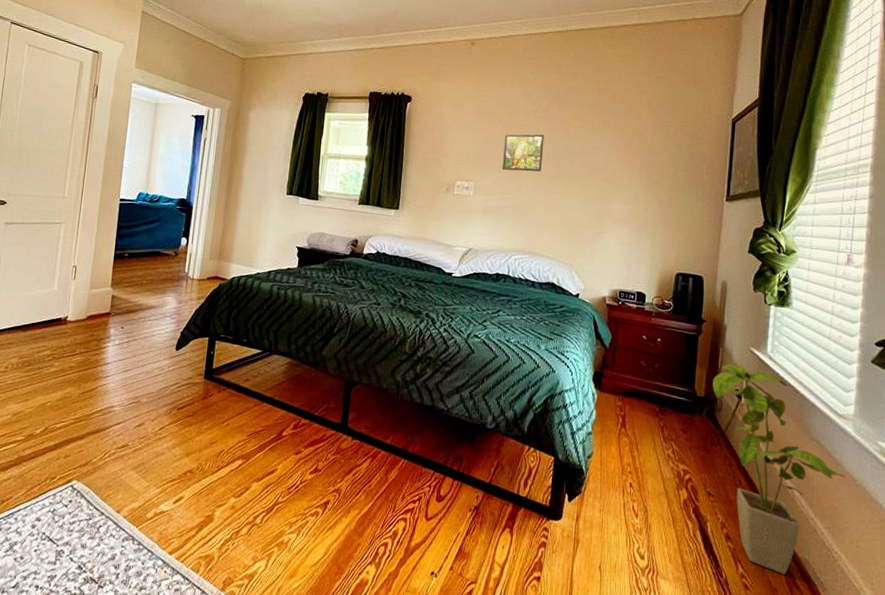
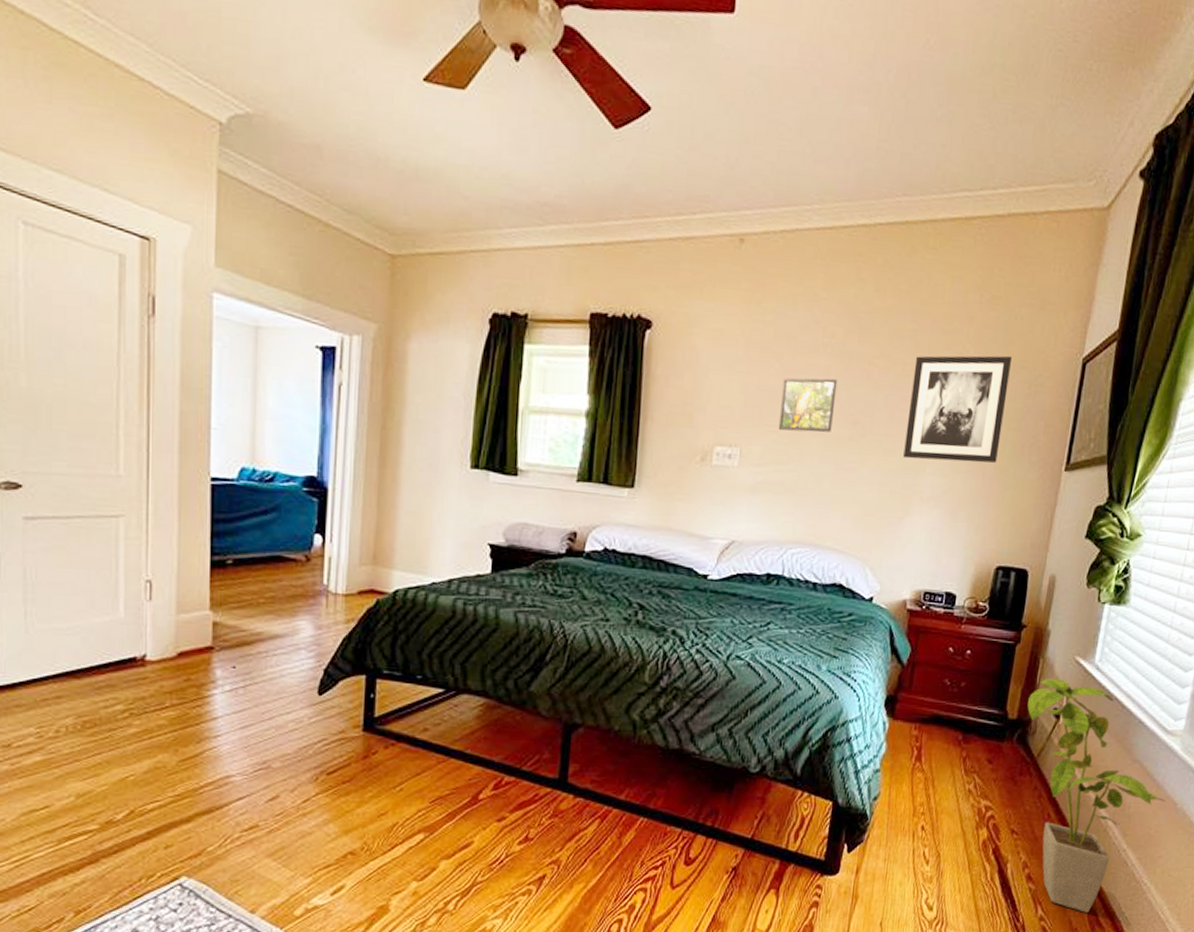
wall art: none [597,117,677,195] -> present [903,355,1013,463]

